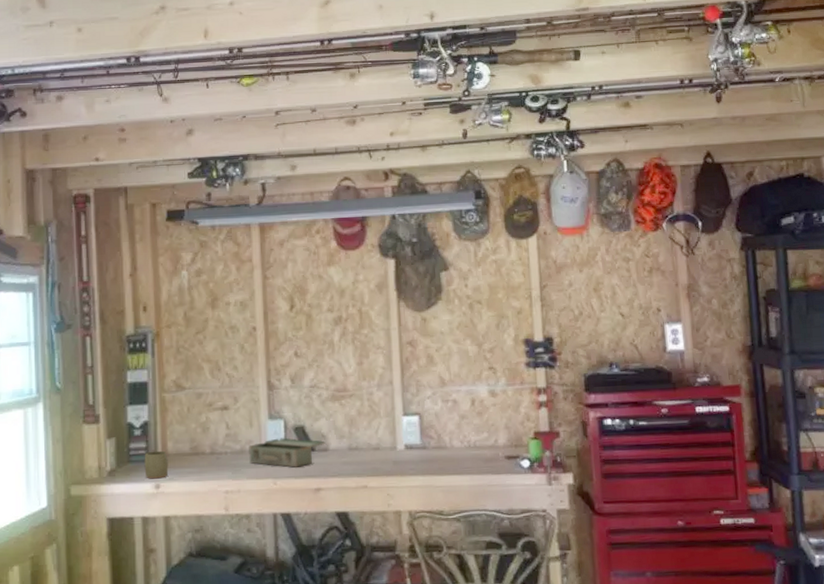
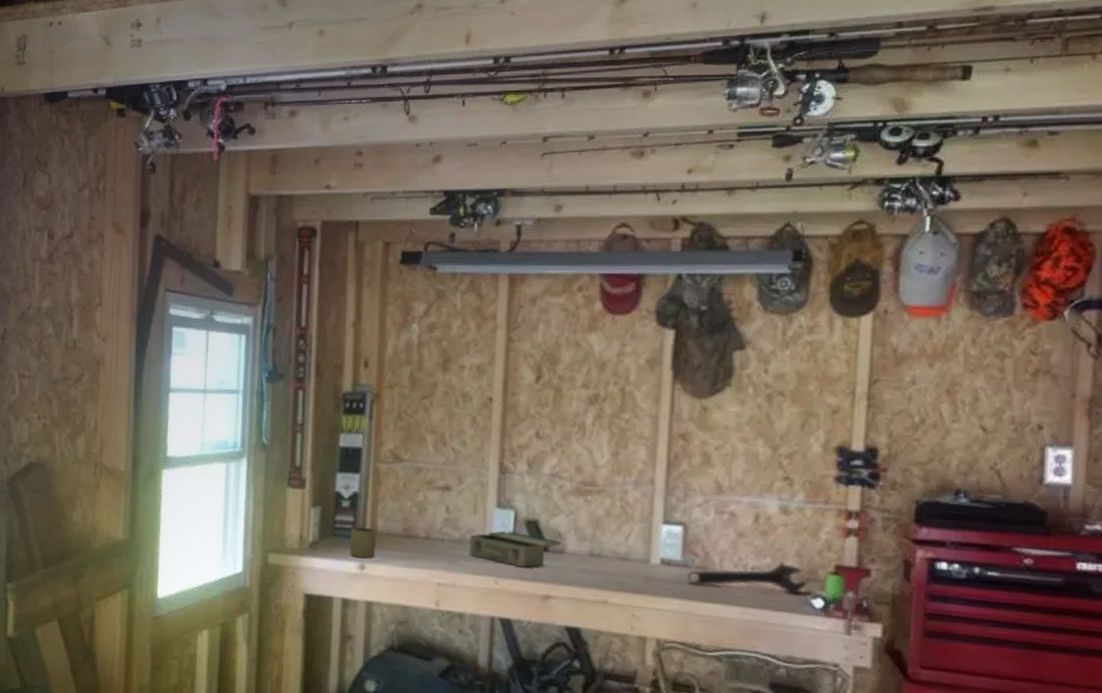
wrench: none [427,434,516,463] -> present [687,562,807,593]

